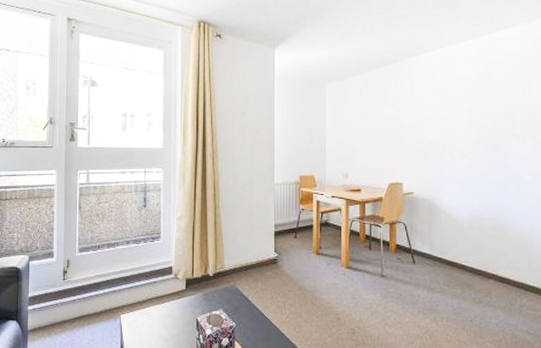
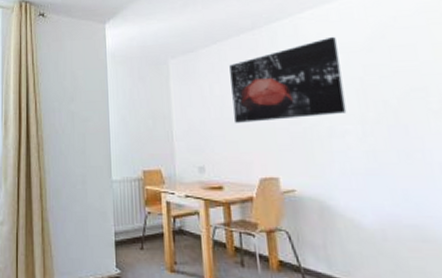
wall art: none [374,72,457,139] -> present [229,36,347,123]

